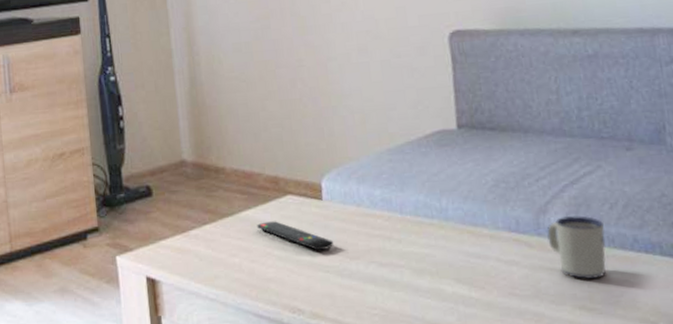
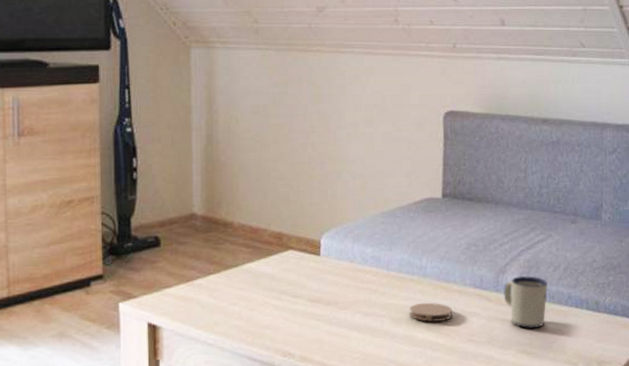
remote control: present [257,221,333,251] -> none [258,273,326,302]
coaster: none [432,250,486,273] -> present [410,302,453,323]

